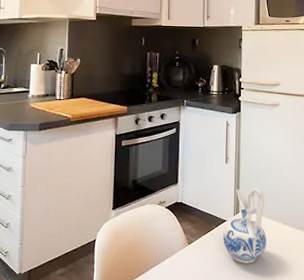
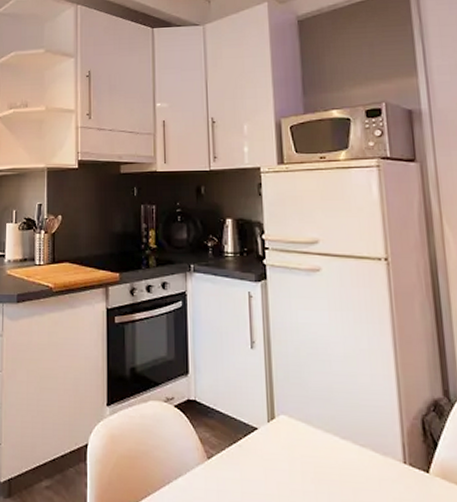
ceramic pitcher: present [223,188,267,264] -> none [254,384,318,493]

